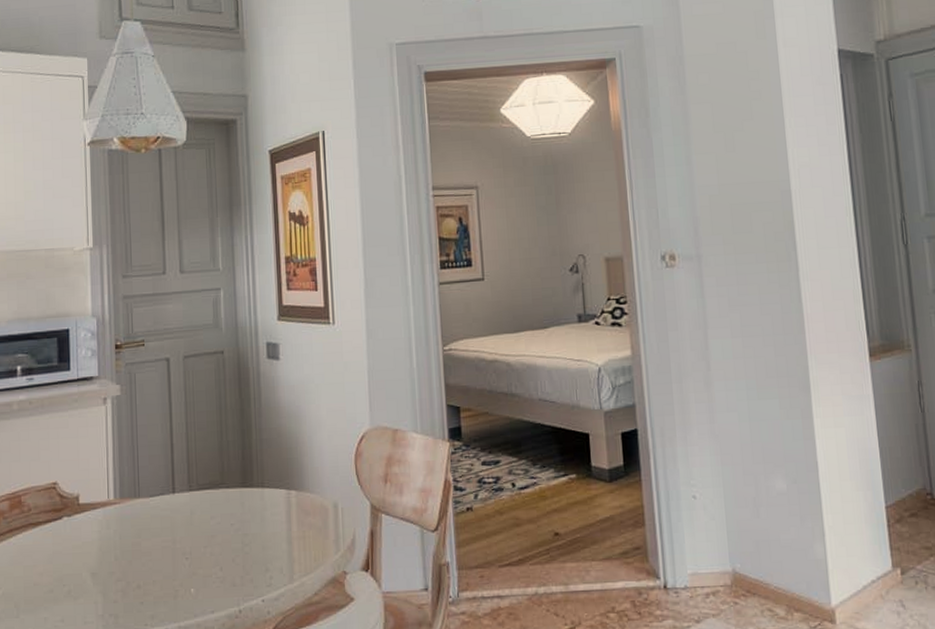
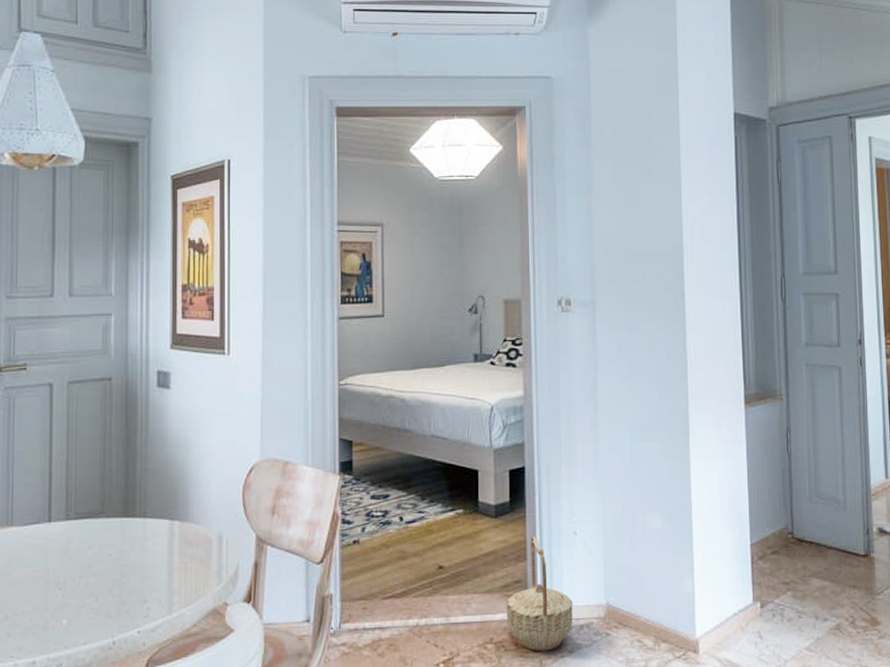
basket: none [626,501,698,621] -> present [506,536,573,652]

